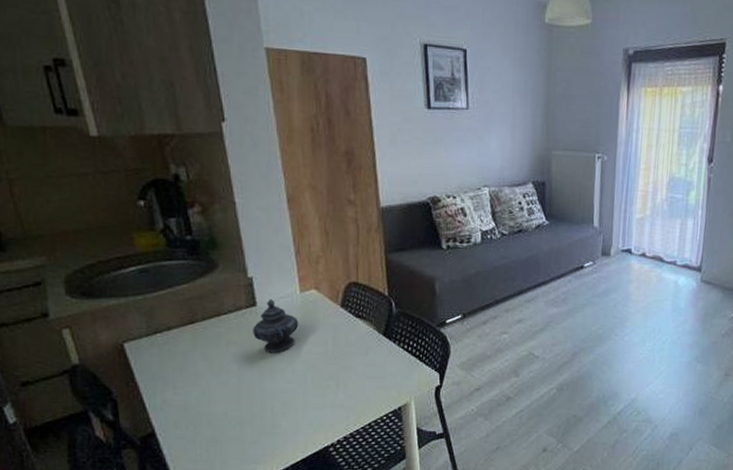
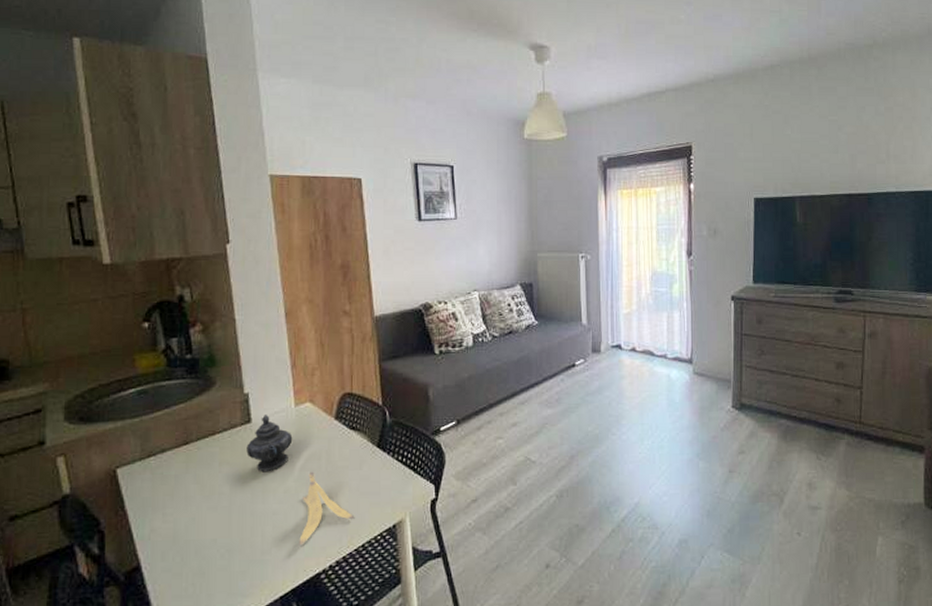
banana peel: none [308,355,361,423] -> present [299,471,355,547]

